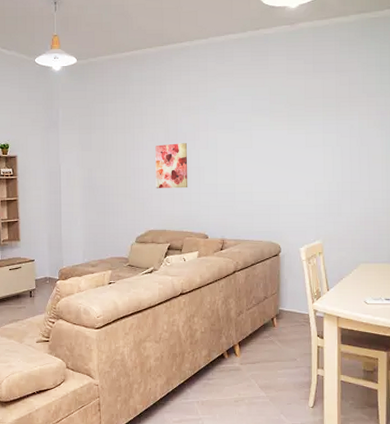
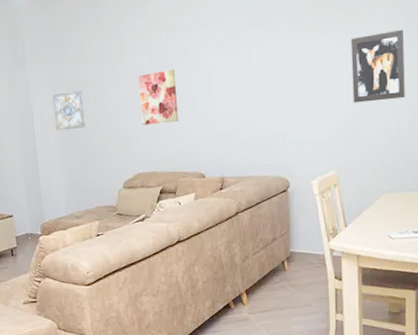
wall art: none [79,154,106,187] -> present [52,90,86,130]
wall art: none [336,125,380,184] -> present [350,29,405,103]

